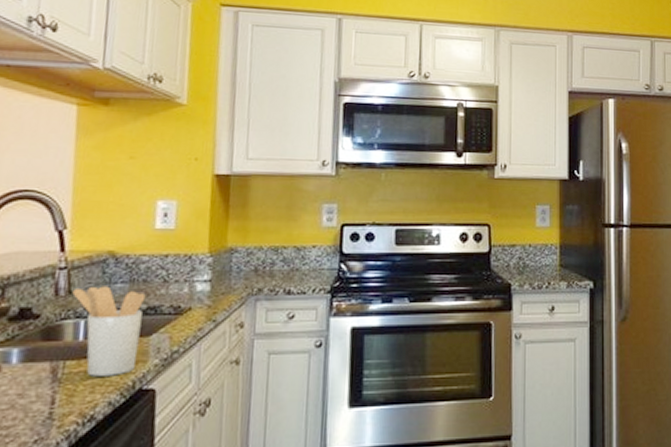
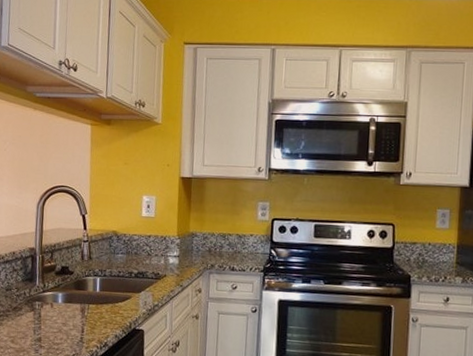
utensil holder: present [72,286,146,376] -> none [92,255,137,318]

